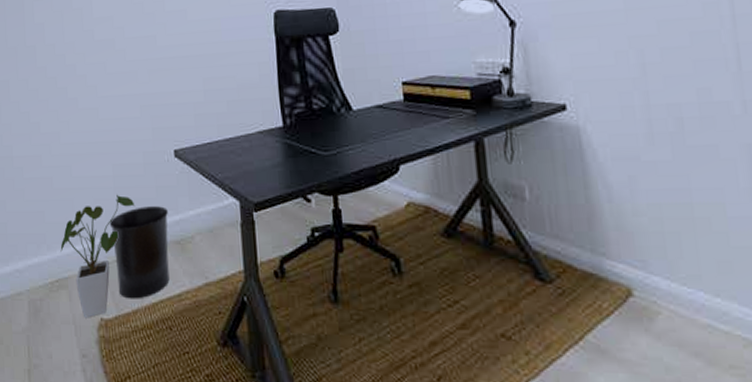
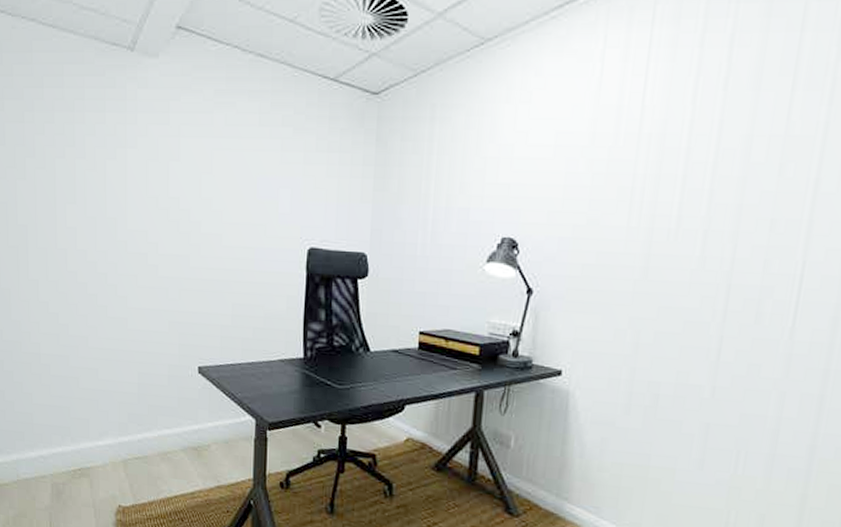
house plant: present [60,194,135,318] -> none [84,400,158,504]
waste bin: present [109,206,170,299] -> none [132,414,188,493]

